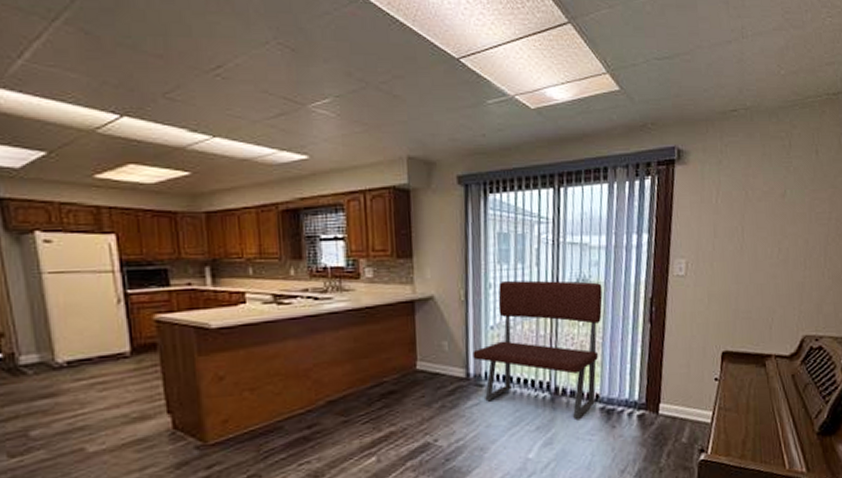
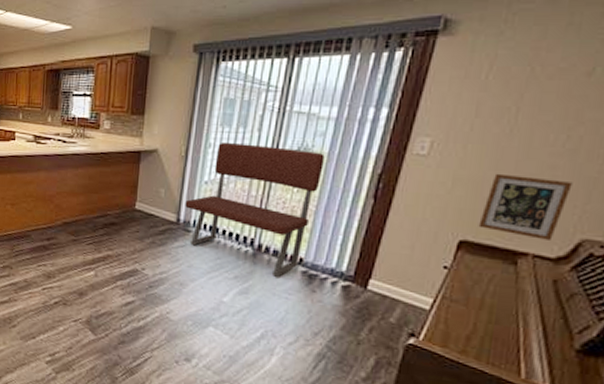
picture frame: none [733,286,789,341] -> present [478,173,573,240]

